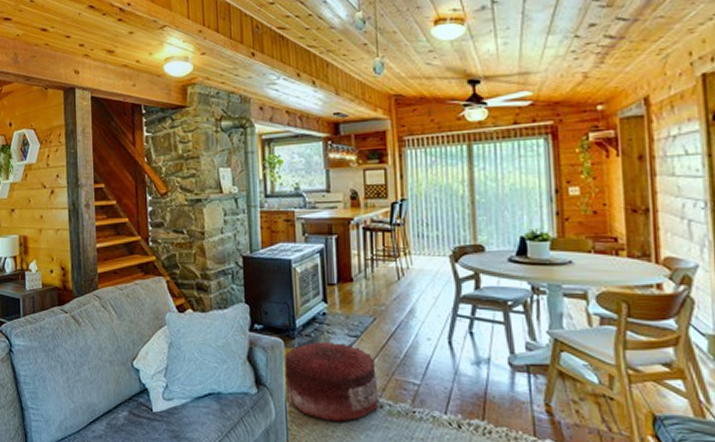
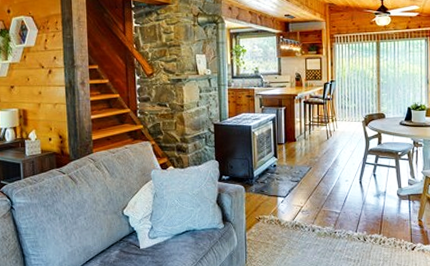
pouf: present [284,341,379,422] -> none [245,186,312,244]

